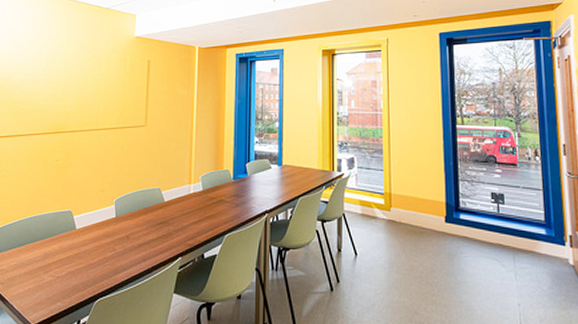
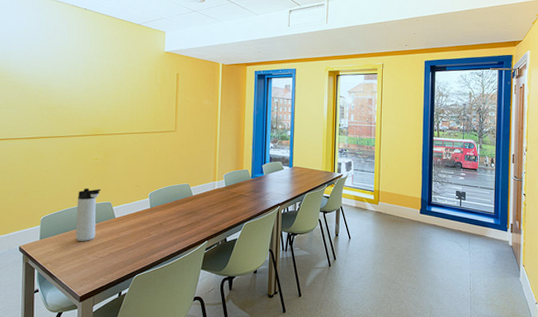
thermos bottle: none [31,194,61,257] -> present [75,188,101,241]

